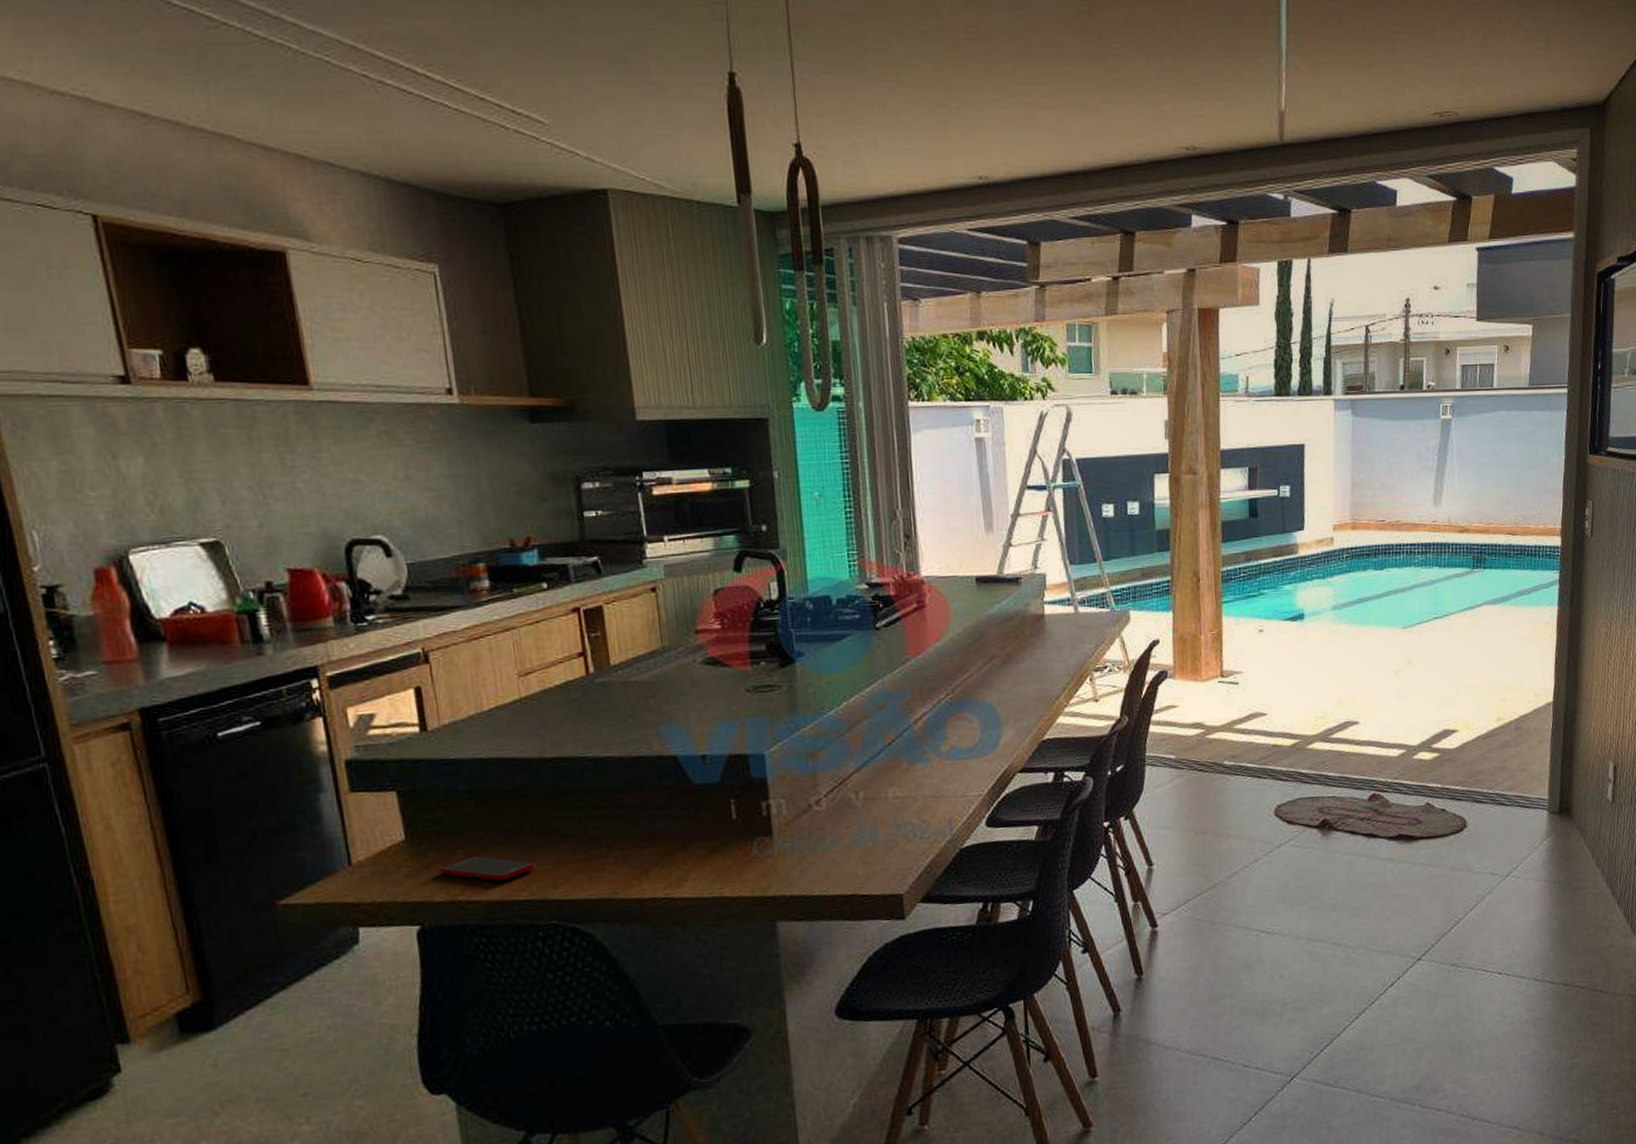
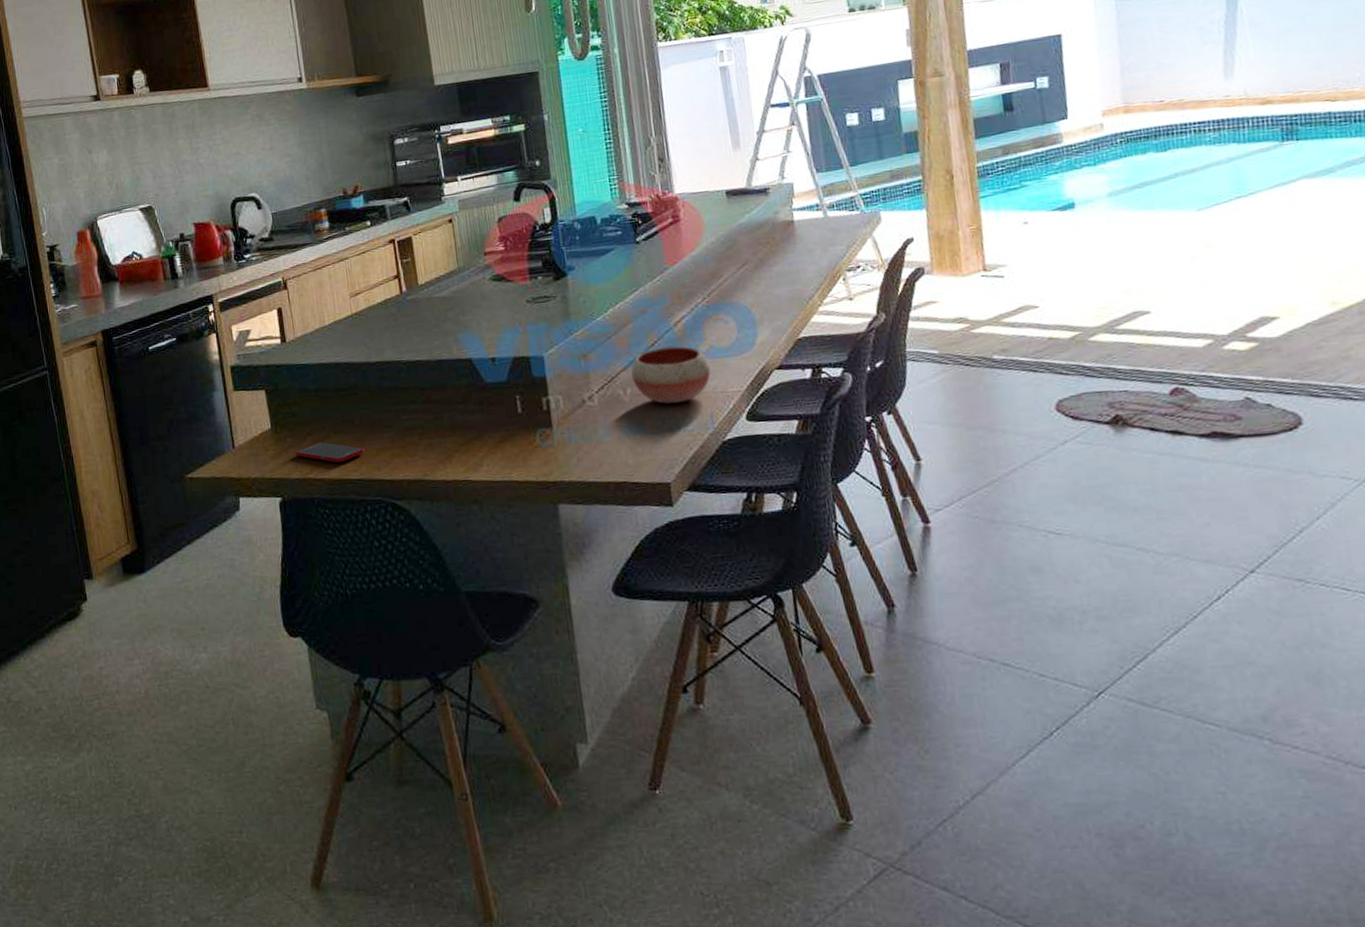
bowl: none [864,745,951,809] -> present [631,346,711,404]

